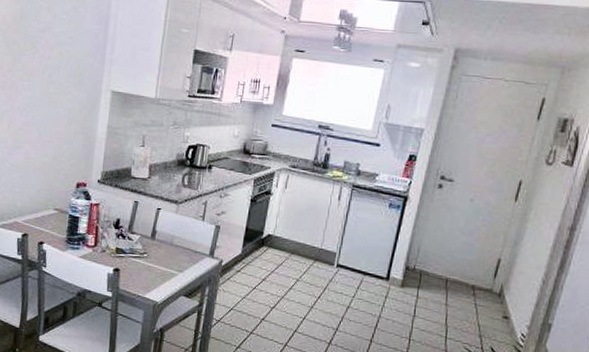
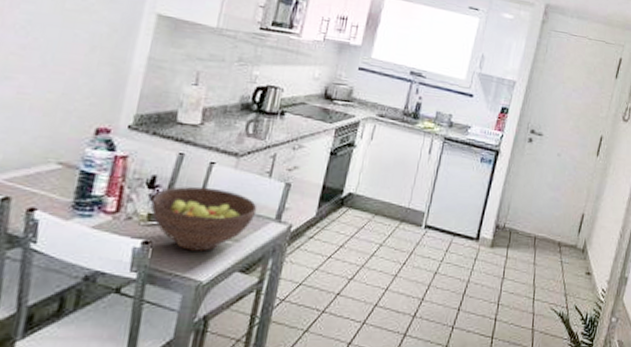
fruit bowl: none [117,227,195,279] -> present [150,186,257,251]

